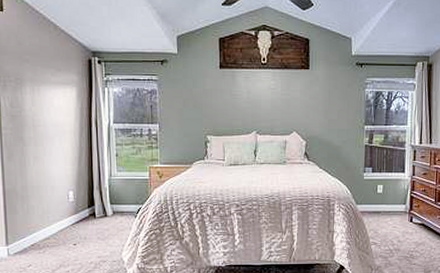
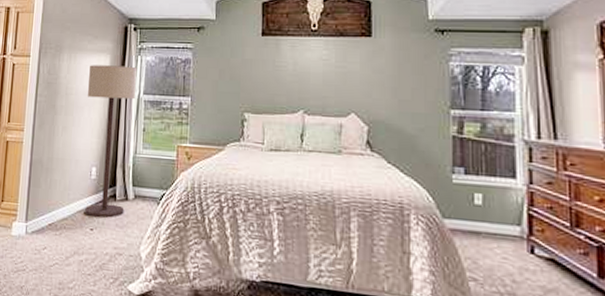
floor lamp: none [56,97,106,234] -> present [85,65,138,218]

